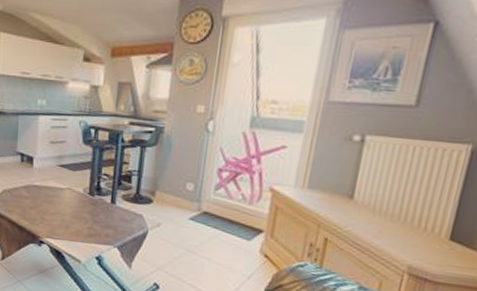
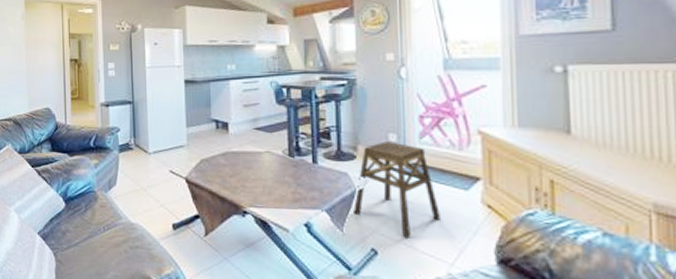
stool: none [143,189,222,277] -> present [353,141,442,238]

